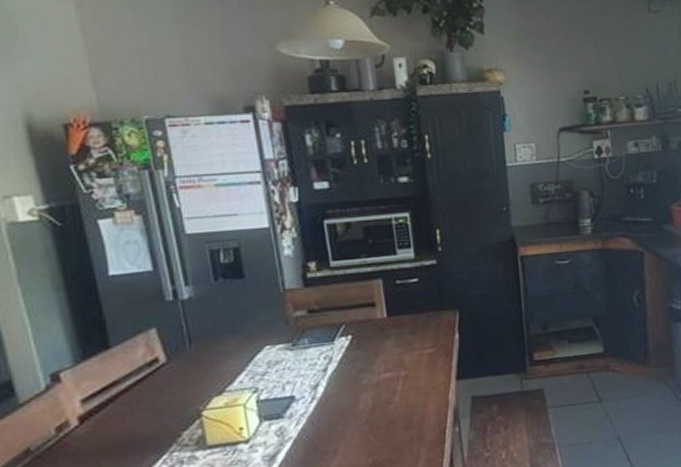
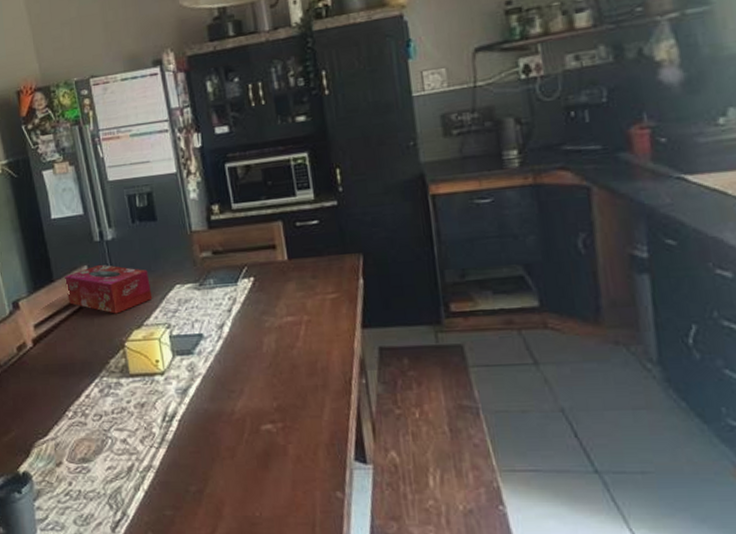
tissue box: none [125,326,238,381] -> present [65,264,153,314]

